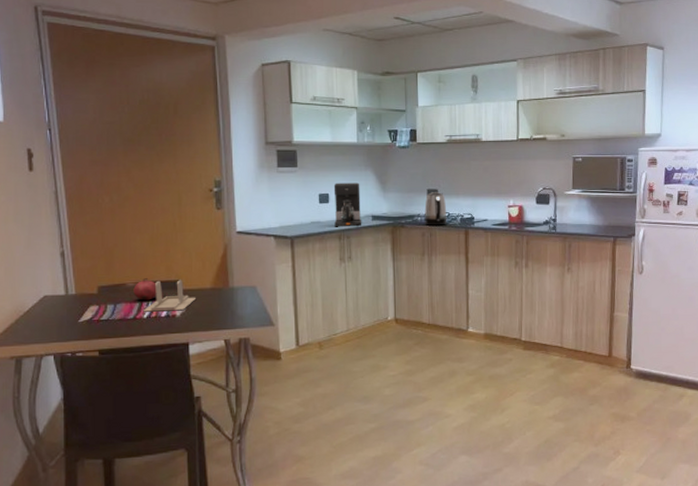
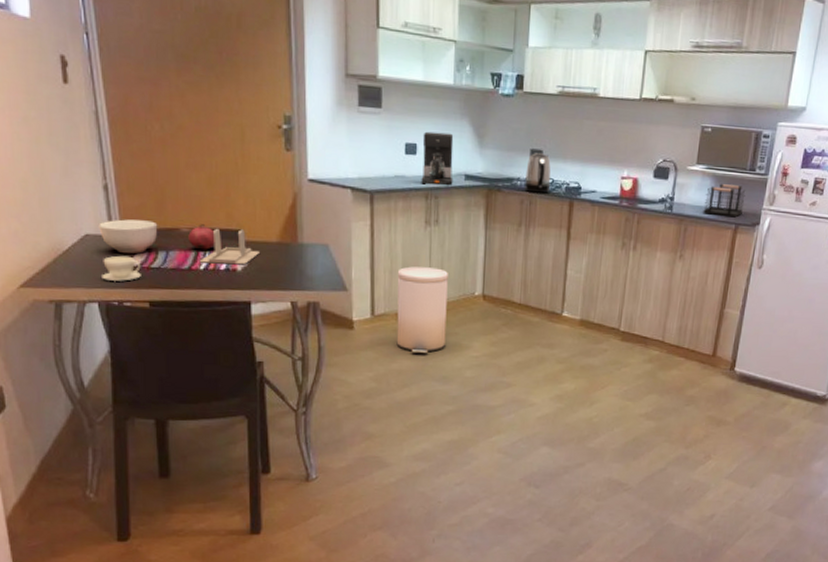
bowl: none [56,279,107,309] -> present [99,219,158,253]
teacup: none [57,311,92,336] -> present [102,255,141,282]
pedal bin: none [318,298,364,377] -> present [396,266,448,354]
dish rack: none [583,203,619,232] -> present [703,183,746,218]

